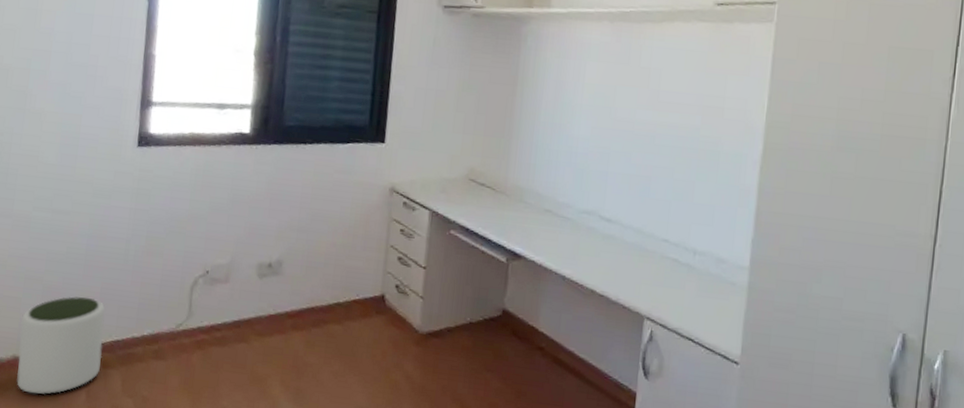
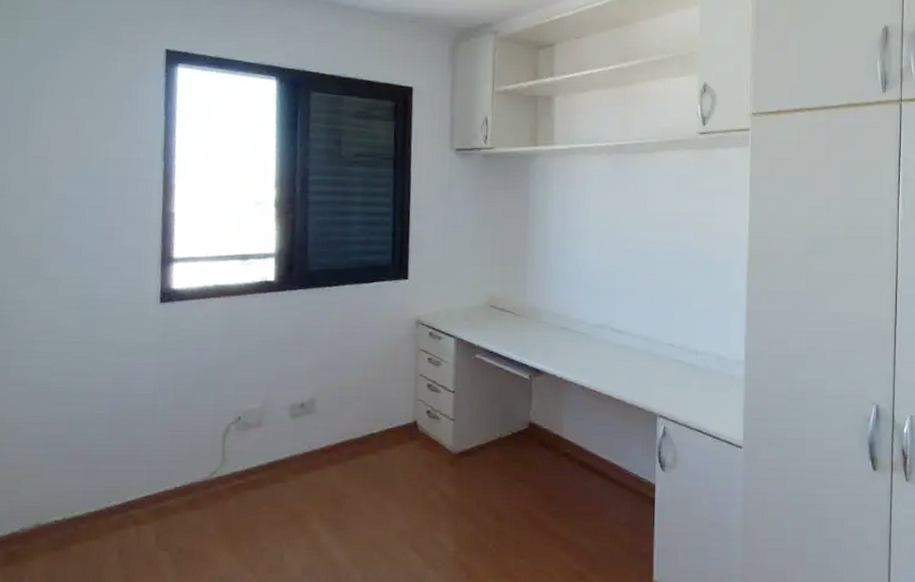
plant pot: present [17,296,105,395] -> none [42,456,134,560]

